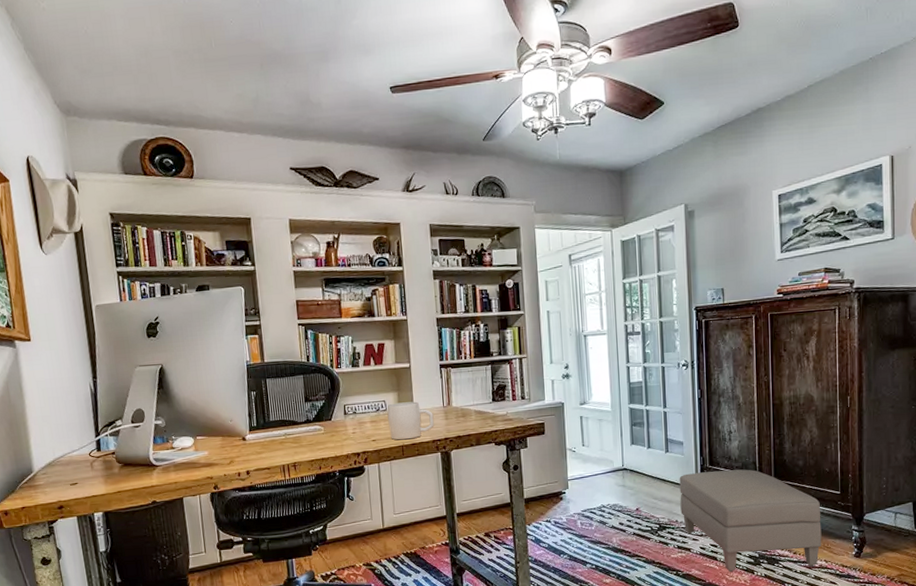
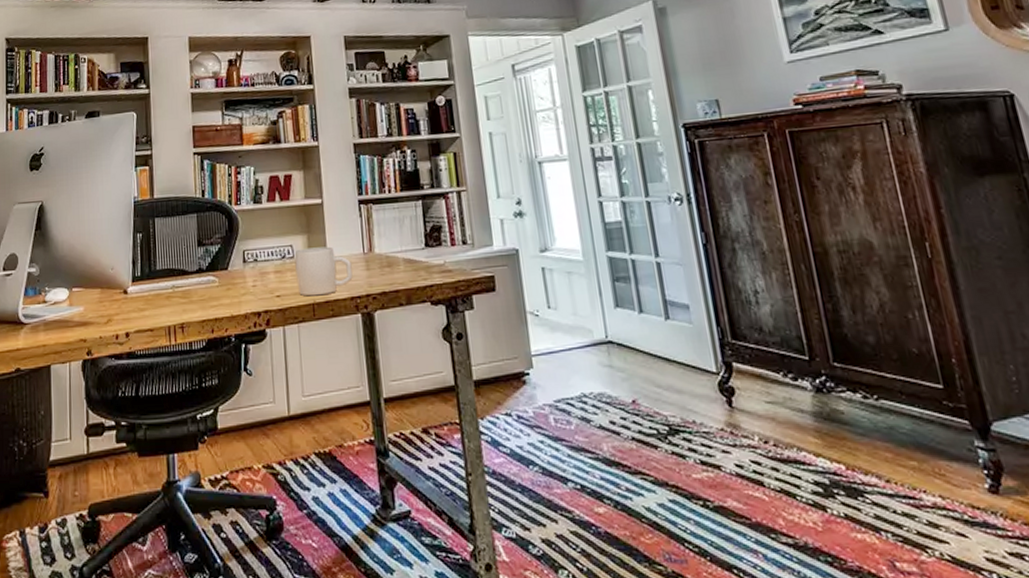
ottoman: present [679,469,822,572] -> none [689,346,930,506]

